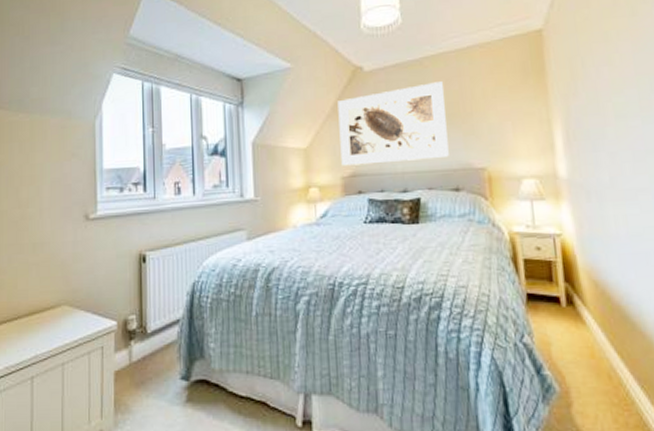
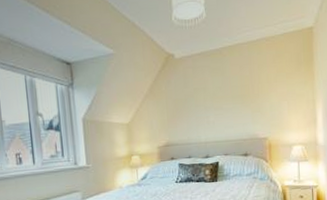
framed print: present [337,82,449,166] -> none [153,68,241,138]

